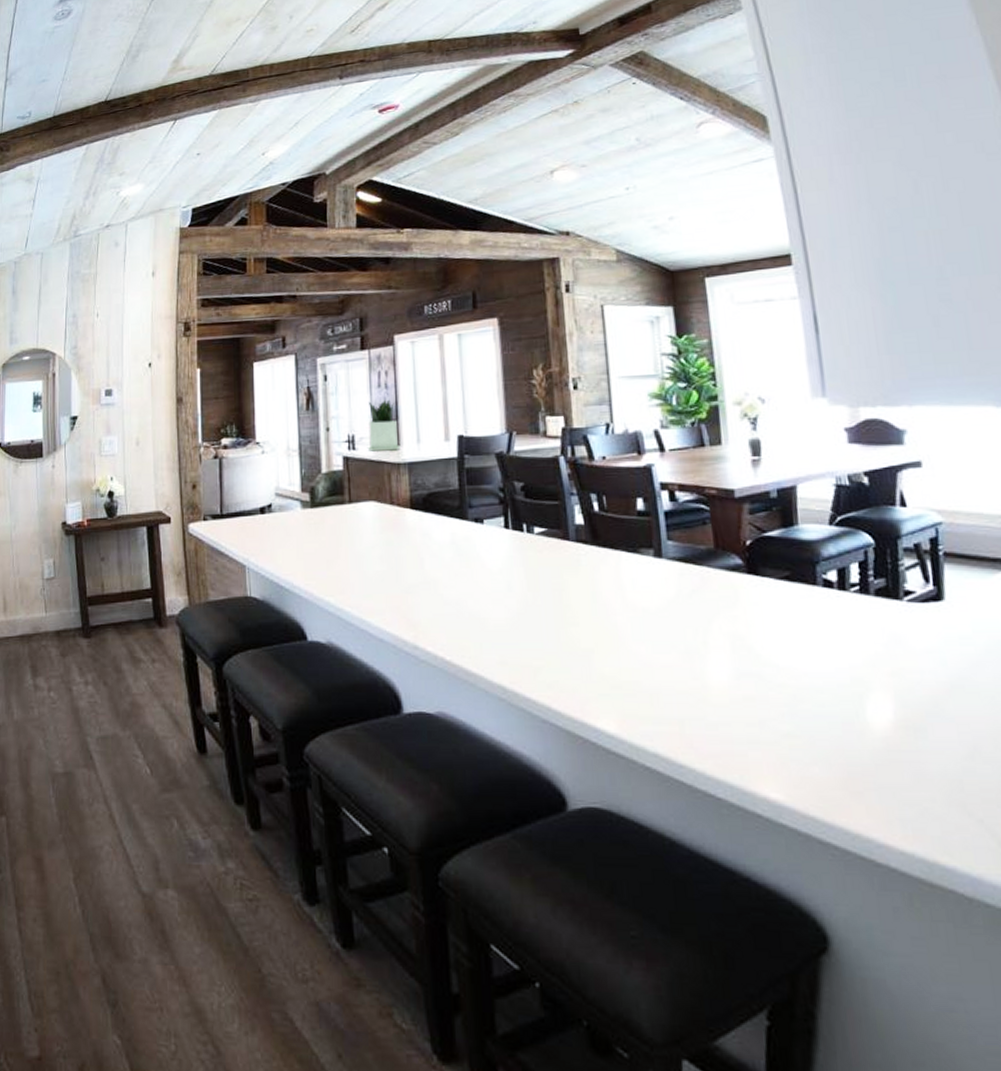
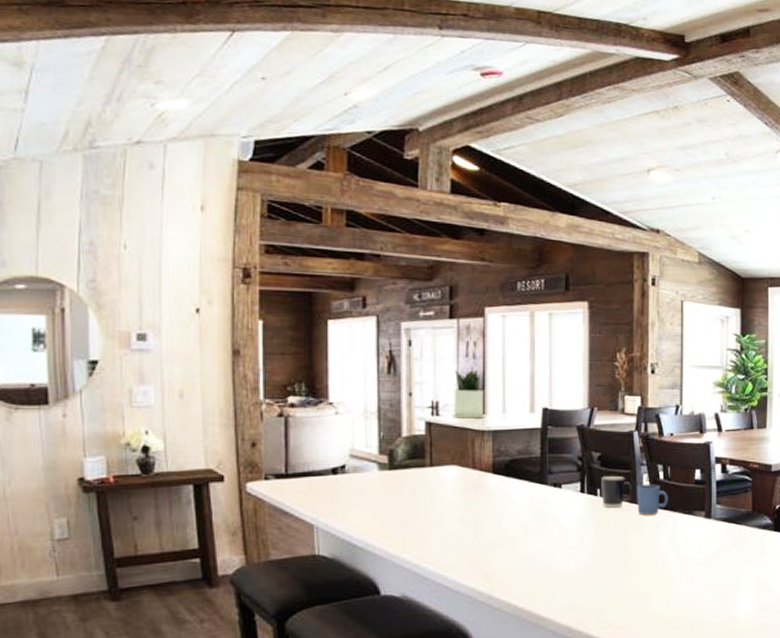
mug: none [526,507,564,546] -> present [601,475,633,508]
mug: none [568,516,607,554] -> present [637,484,668,515]

